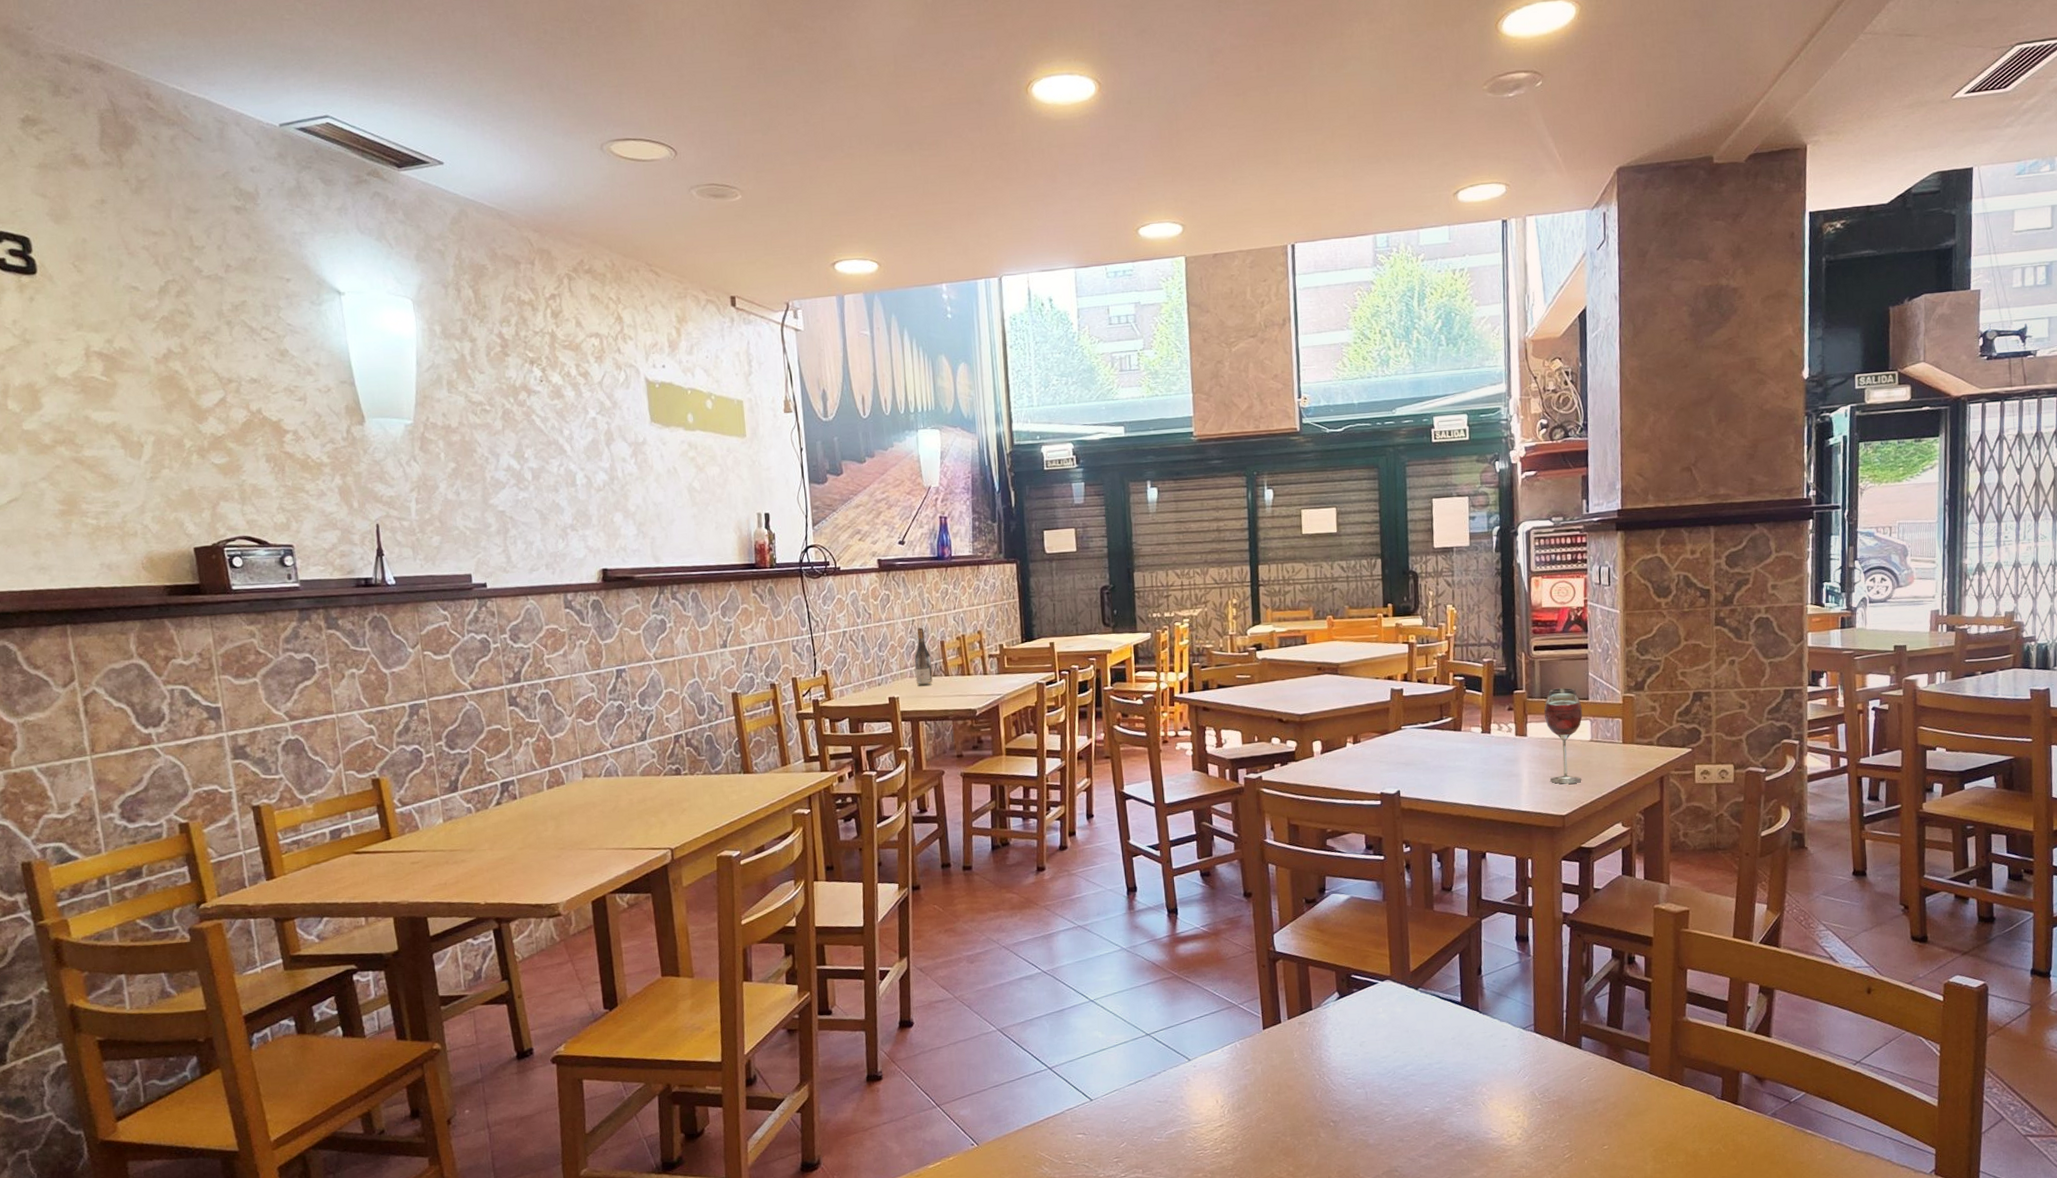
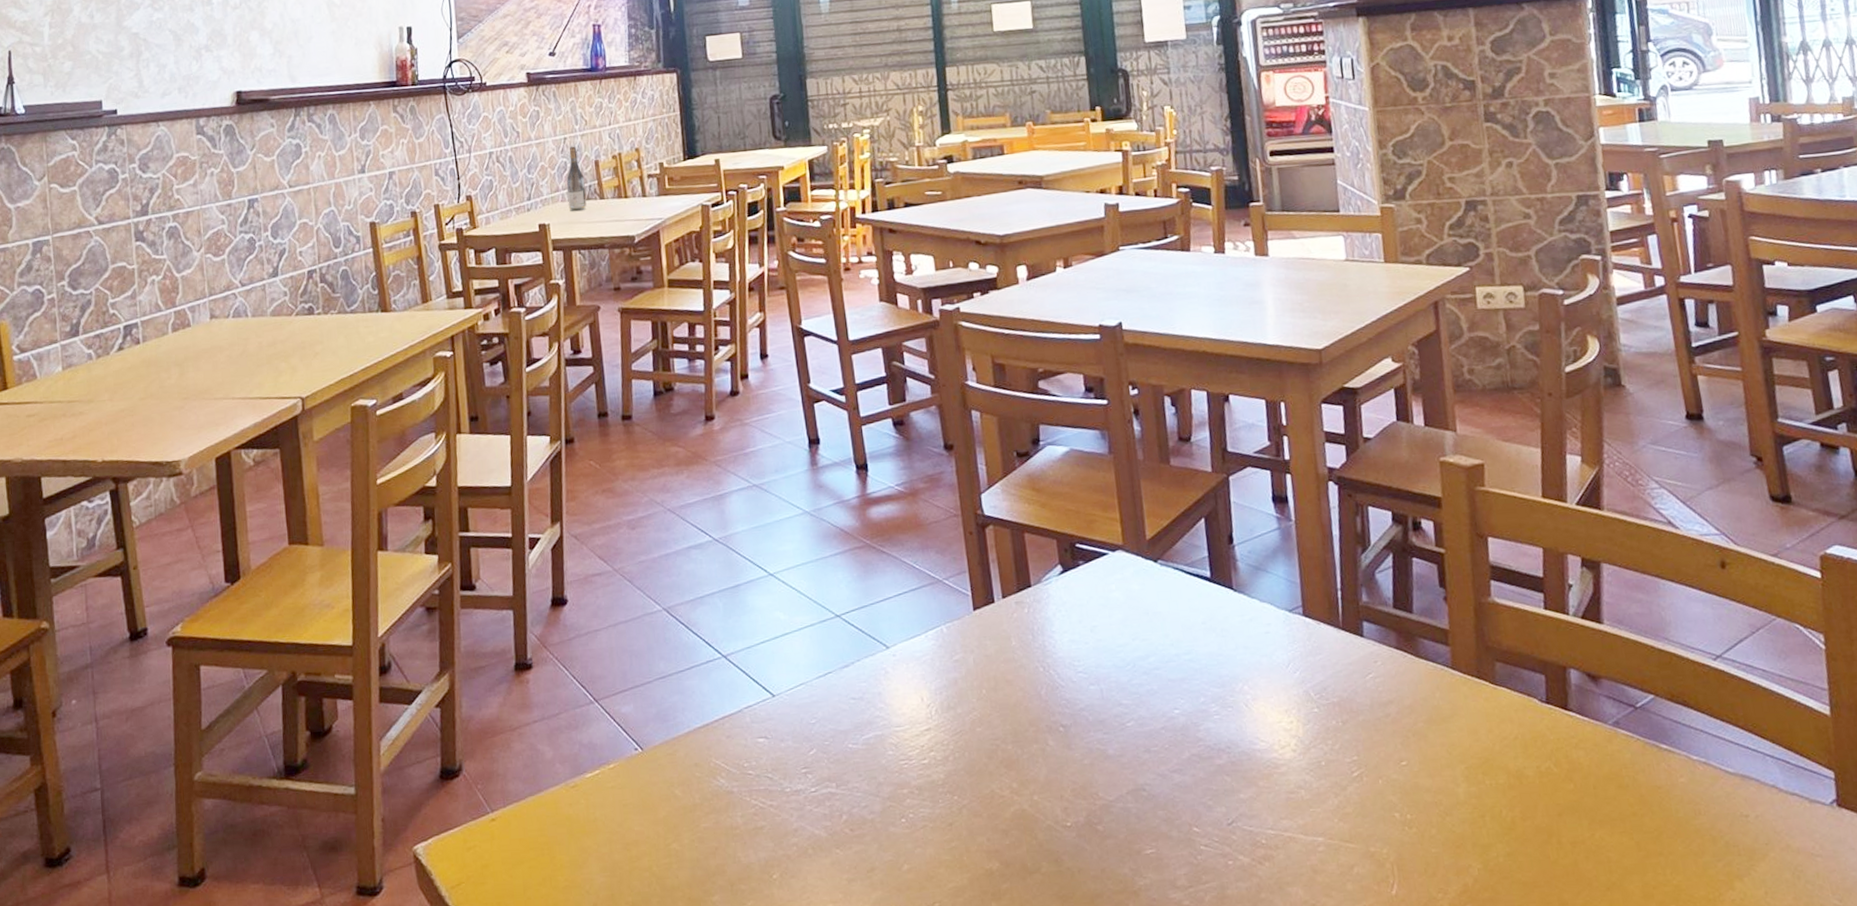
wineglass: present [1544,688,1583,784] -> none [1287,198,1339,312]

